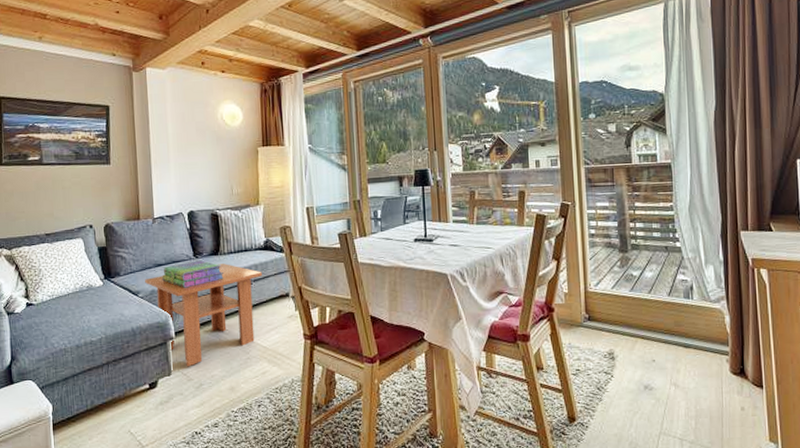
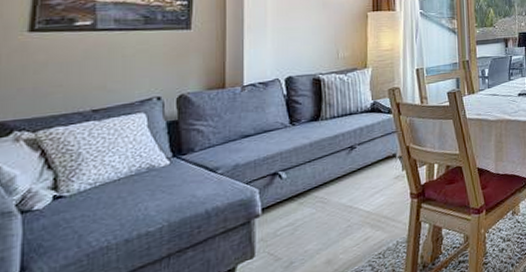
coffee table: present [145,264,262,367] -> none [227,129,367,246]
stack of books: present [162,260,224,288] -> none [249,127,324,159]

